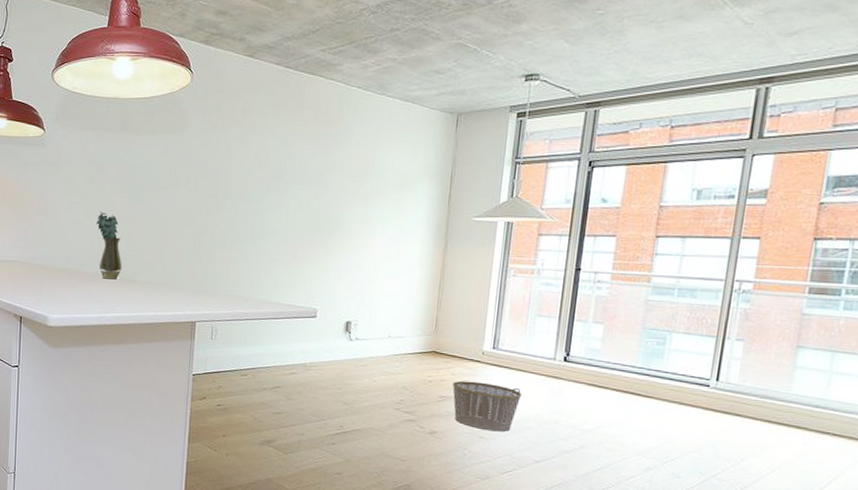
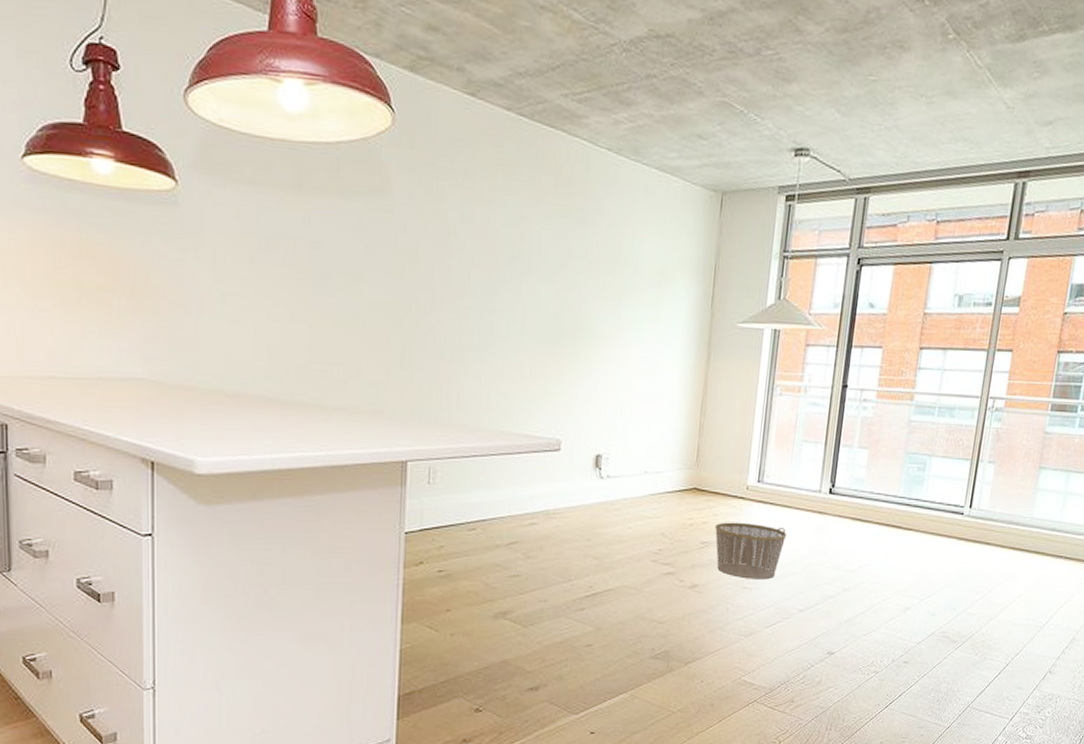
vase: present [96,211,122,280] -> none [262,305,302,405]

